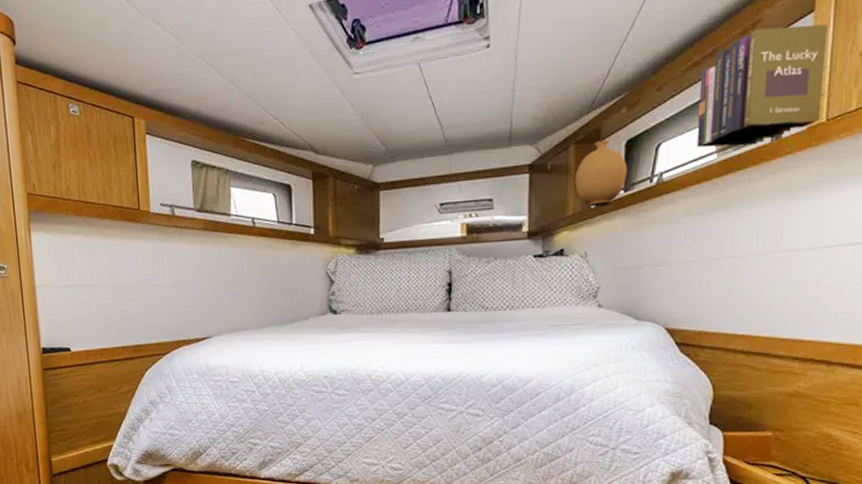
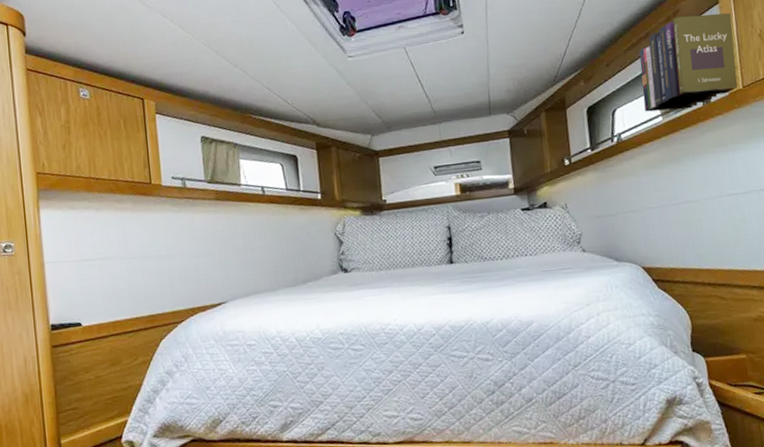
decorative vase: present [575,139,628,207] -> none [548,107,592,165]

